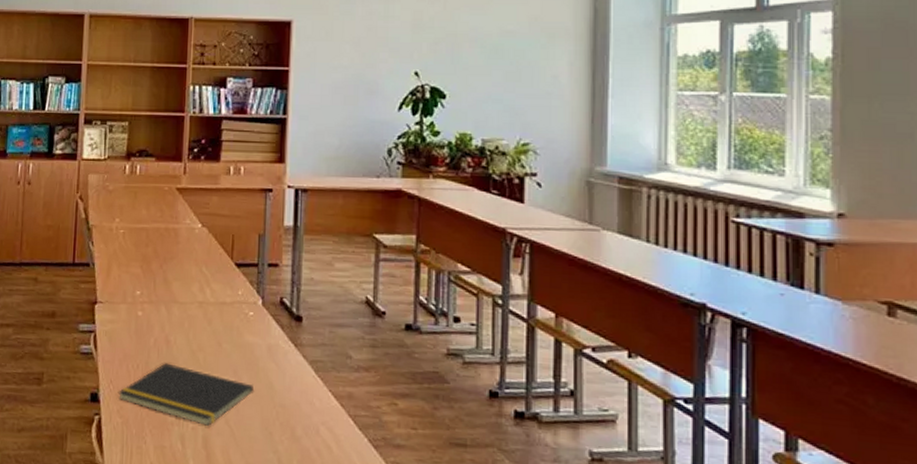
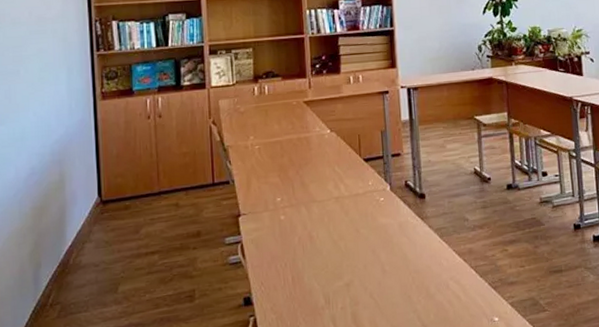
notepad: present [117,363,255,426] -> none [269,256,392,303]

